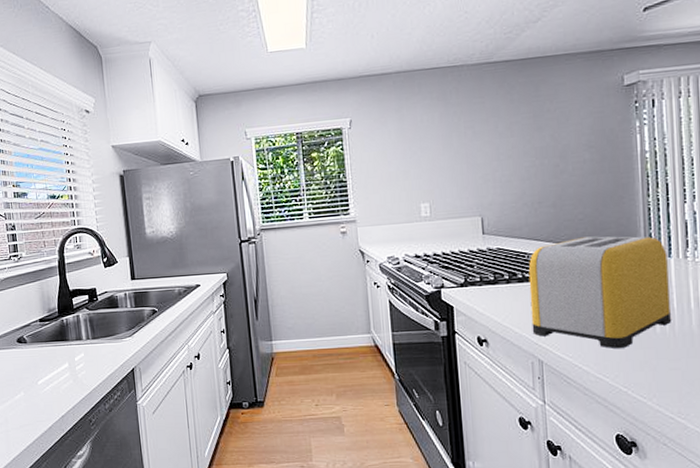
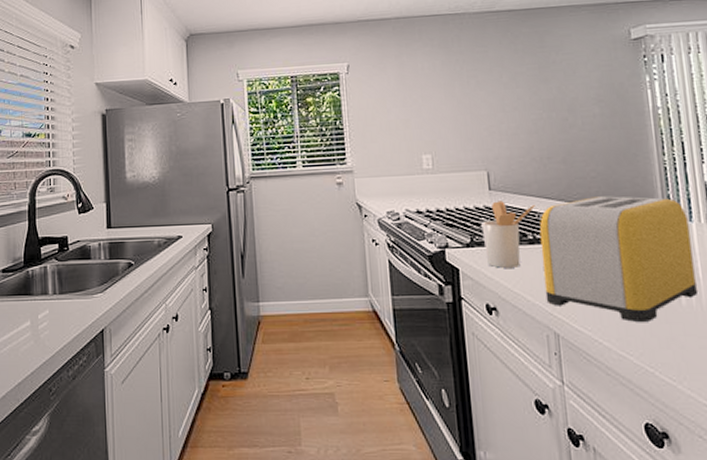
utensil holder: none [475,243,525,305] -> present [481,201,535,268]

